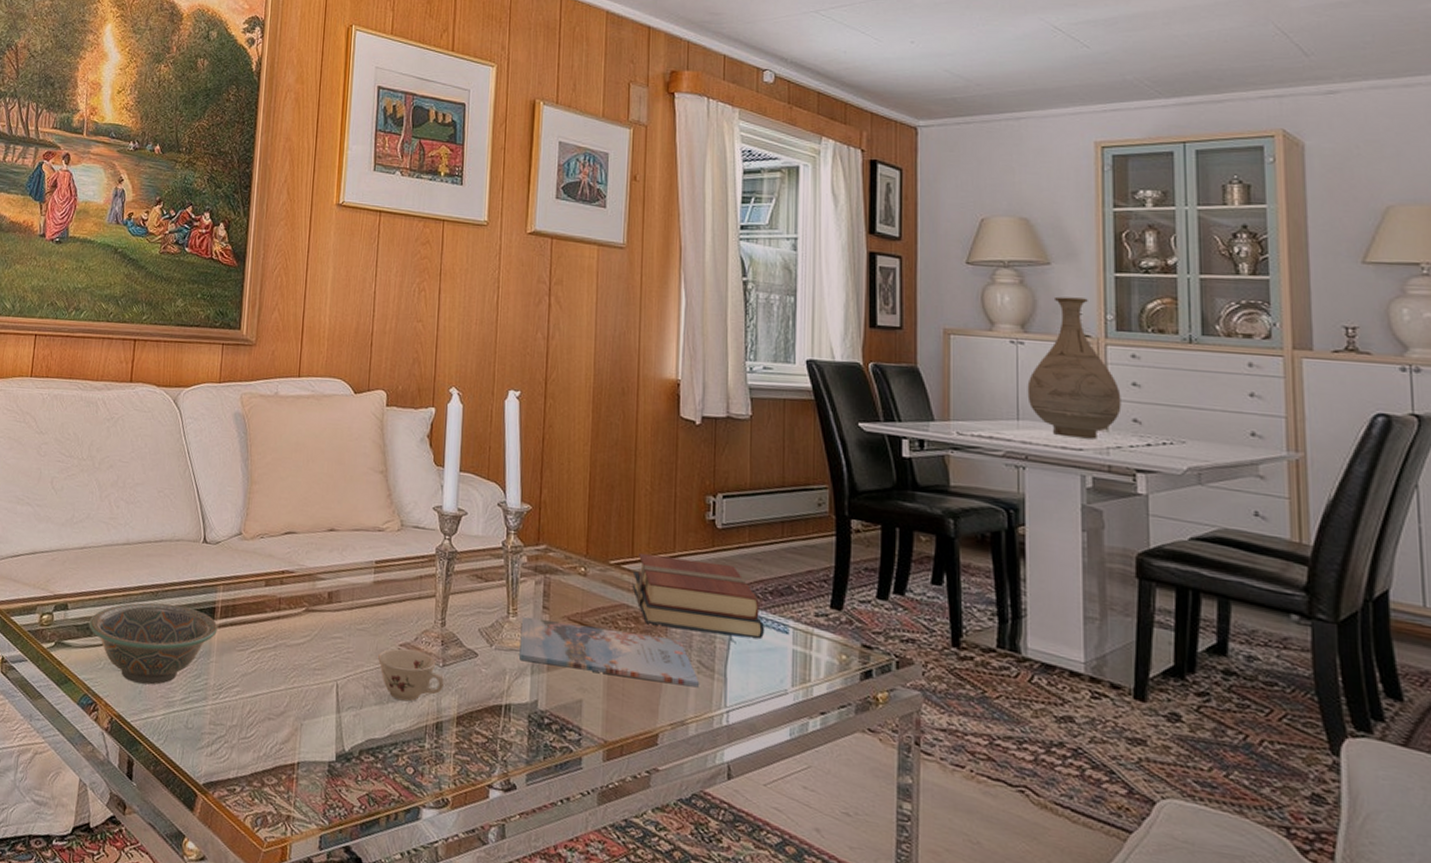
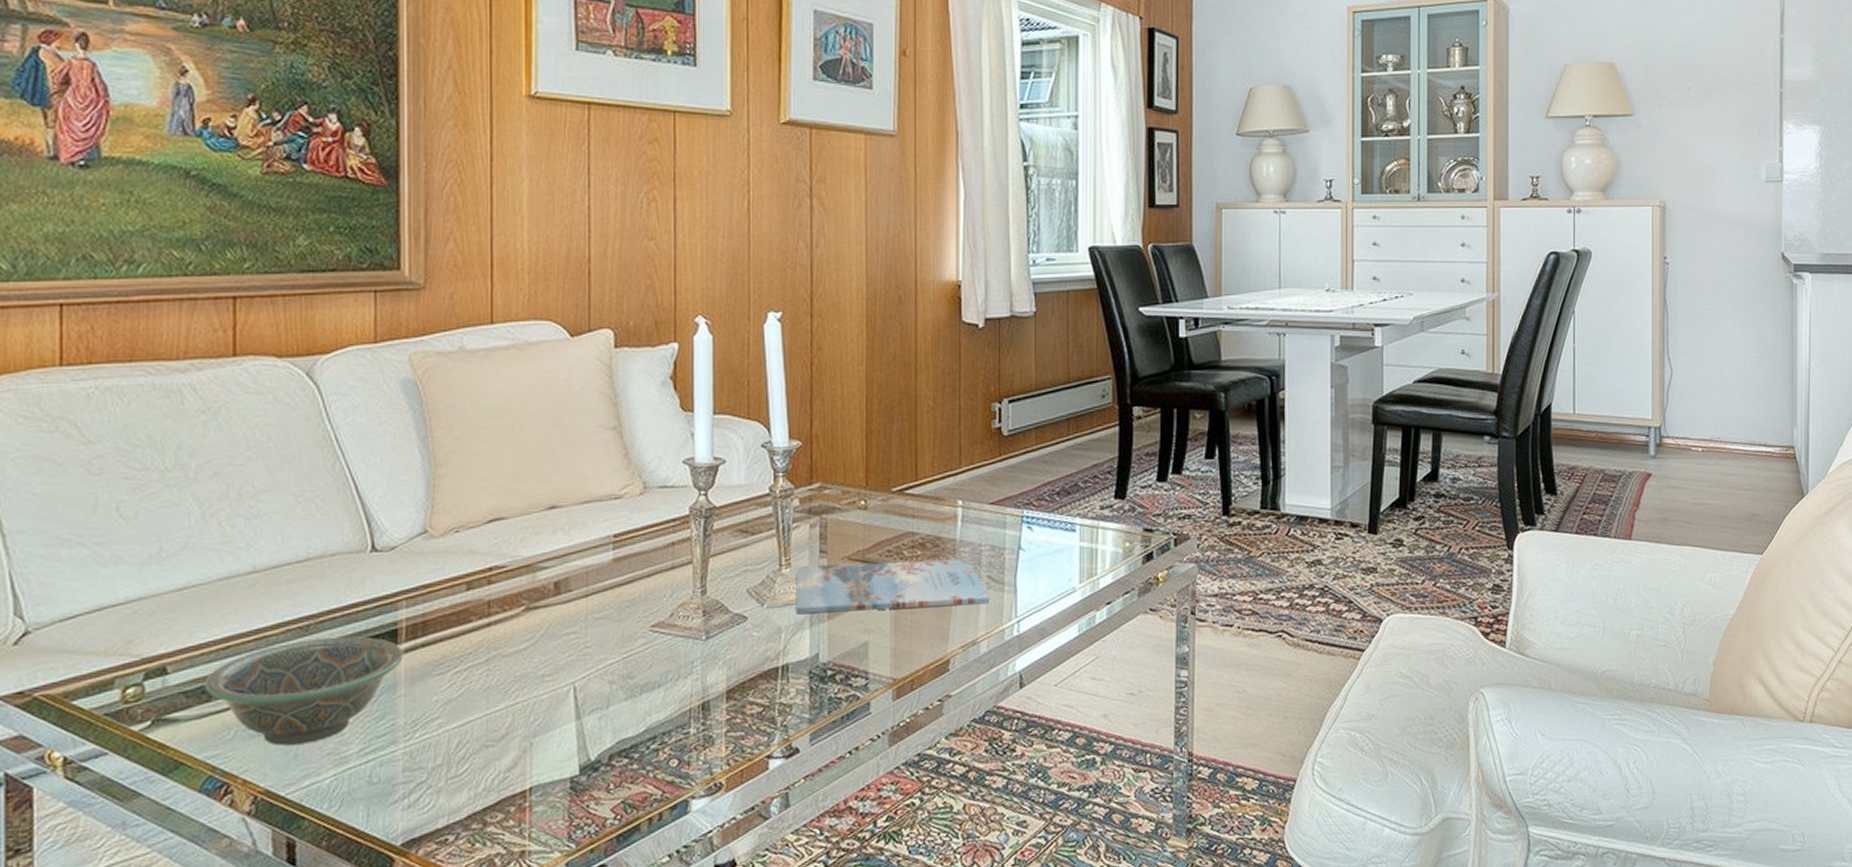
teacup: present [377,648,444,702] -> none [624,628,708,689]
books: present [632,554,765,640] -> none [917,471,1053,548]
vase: present [1027,296,1122,440] -> none [1288,164,1364,300]

